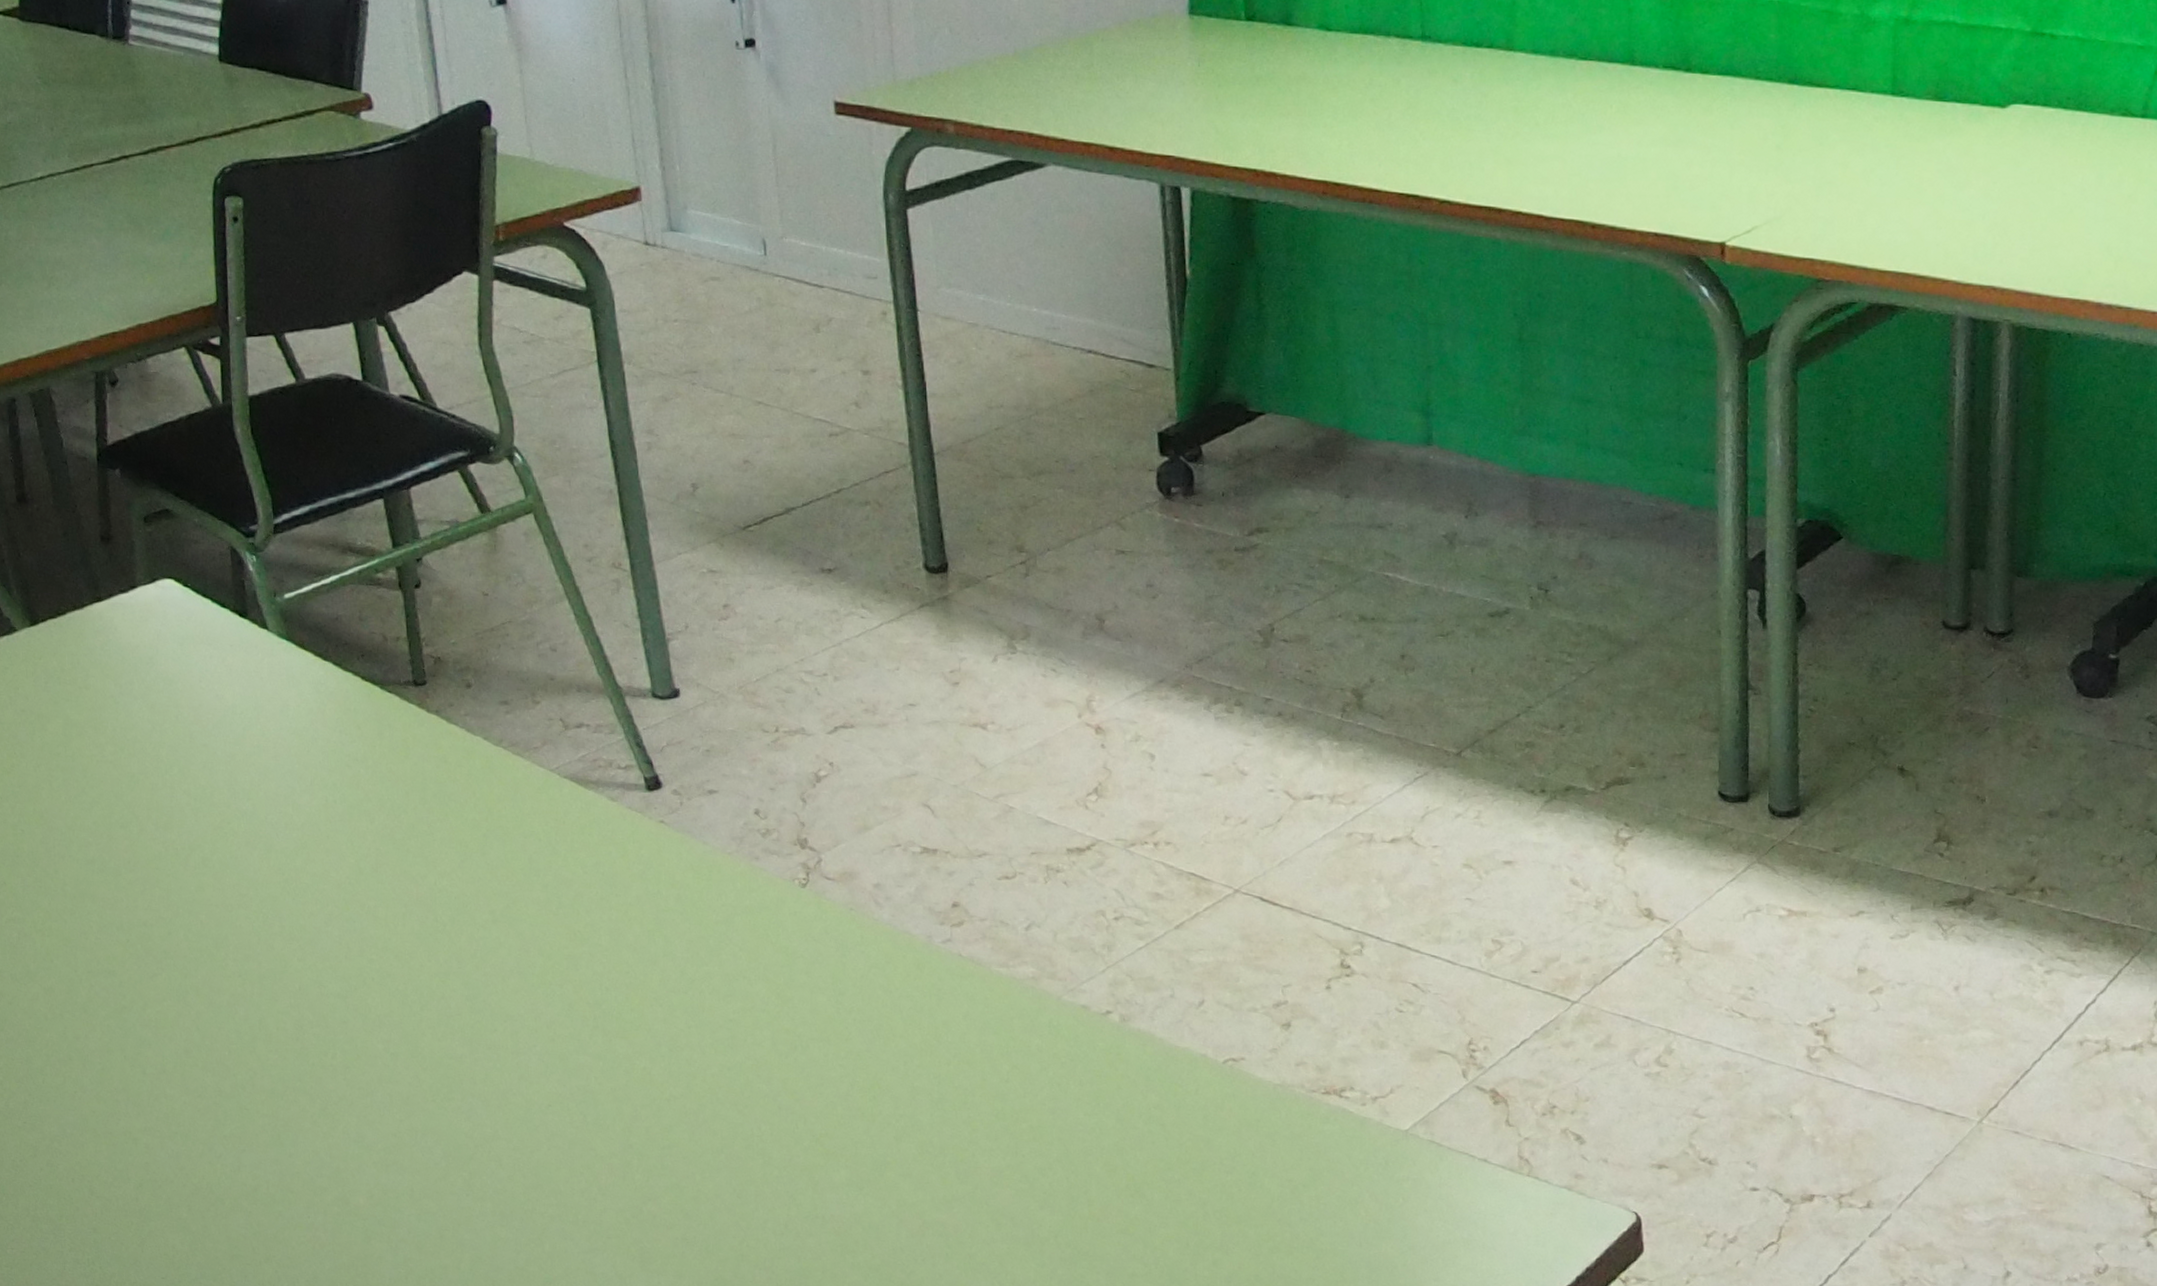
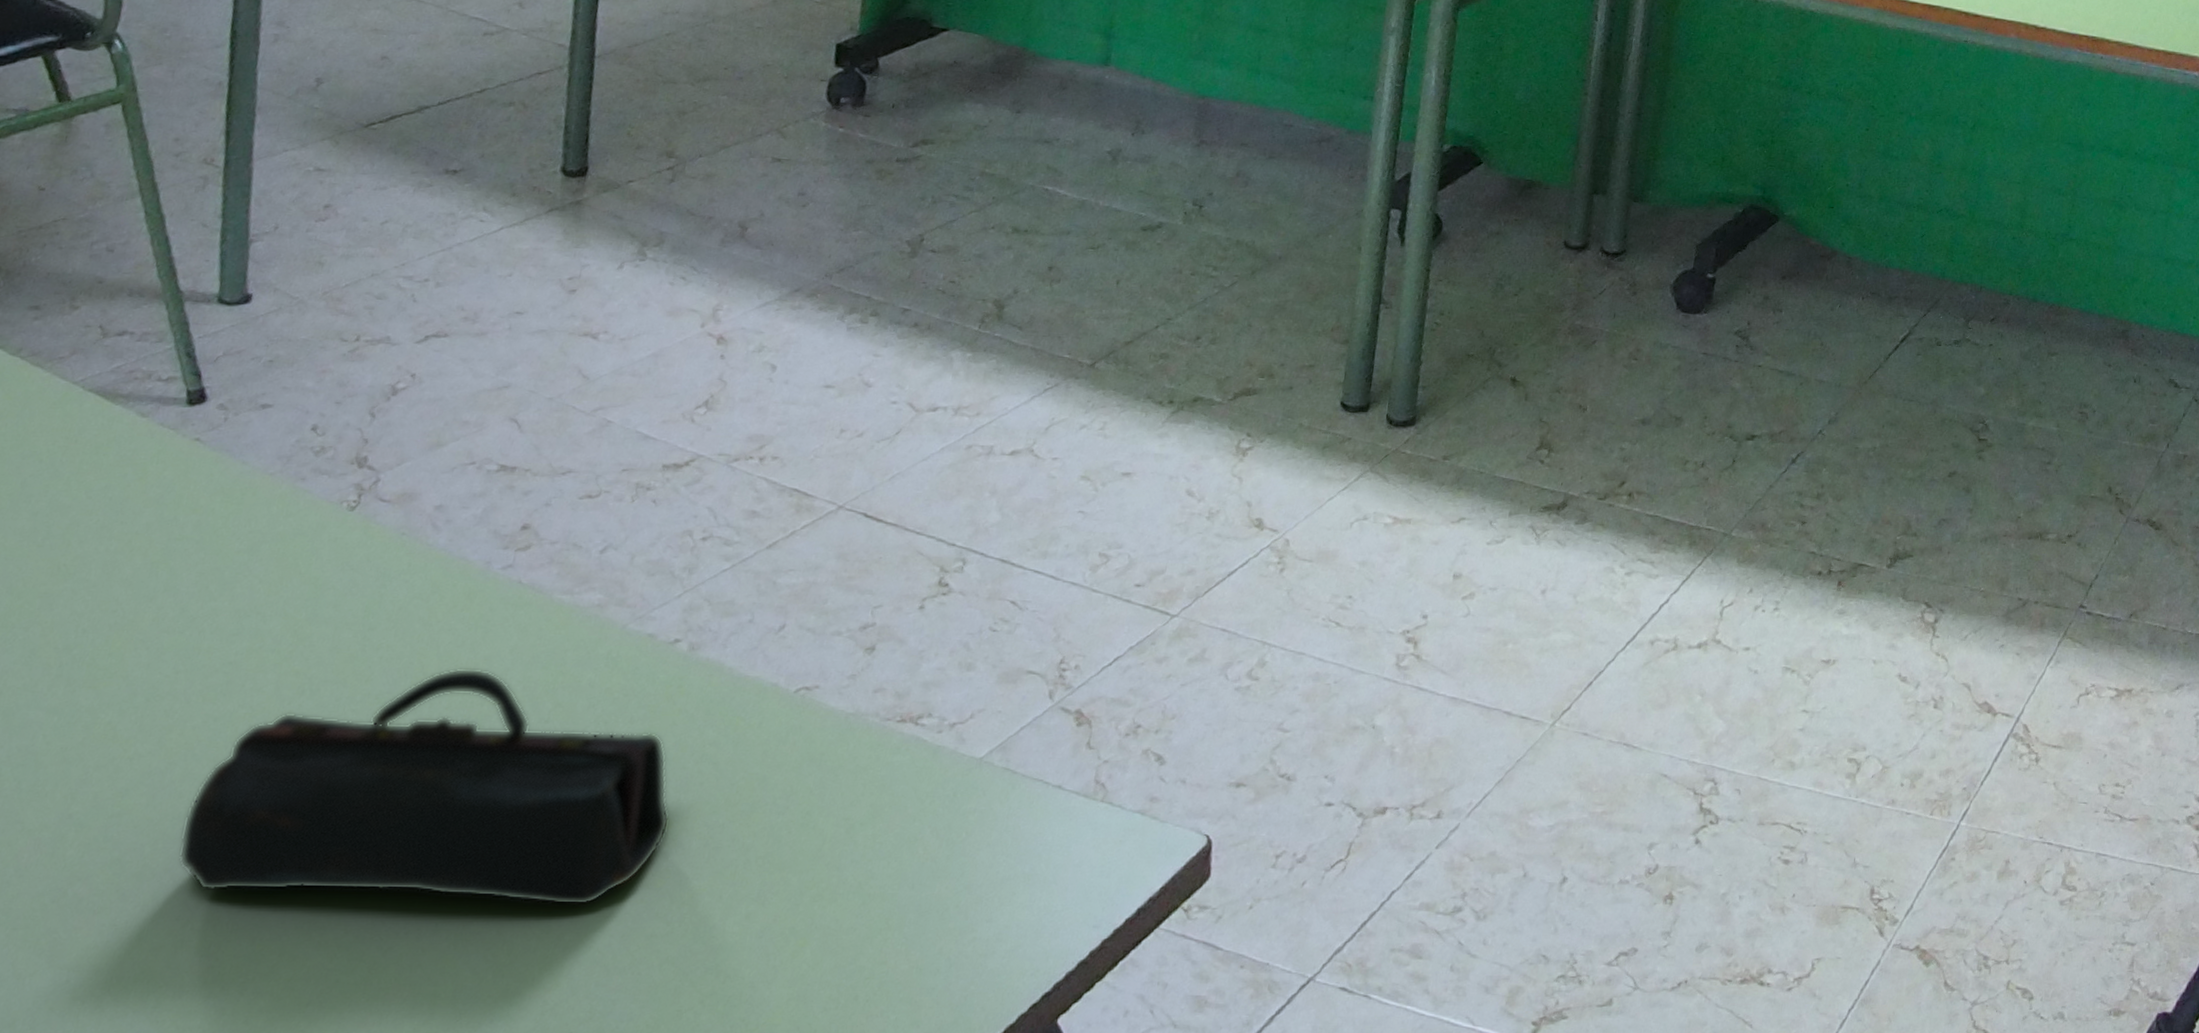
pencil case: none [722,1031,1131,1246] -> present [178,668,670,906]

